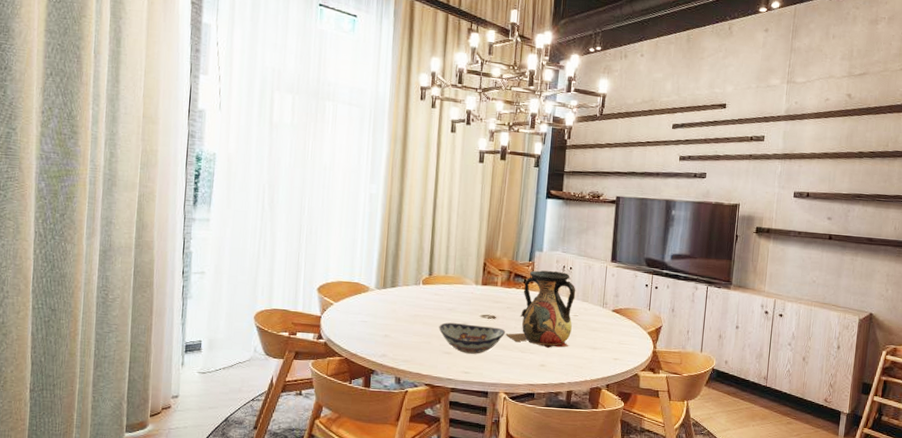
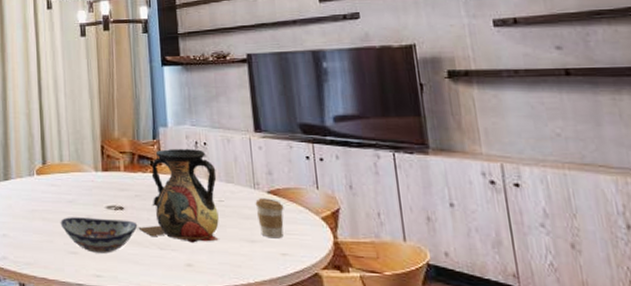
coffee cup: none [601,315,622,347] -> present [255,198,284,239]

